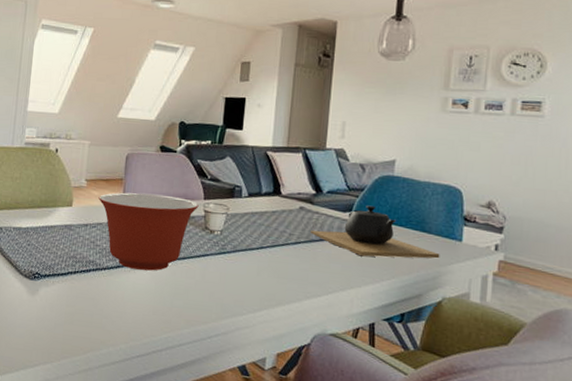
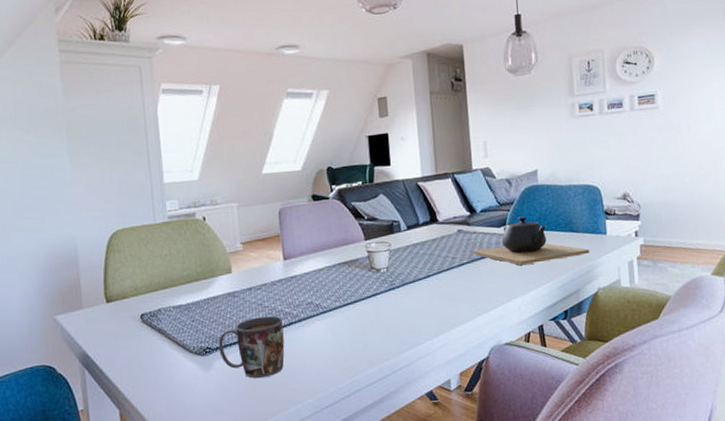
mug: none [47,253,111,314] -> present [218,316,285,379]
mixing bowl: present [98,192,199,271] -> none [257,243,361,323]

